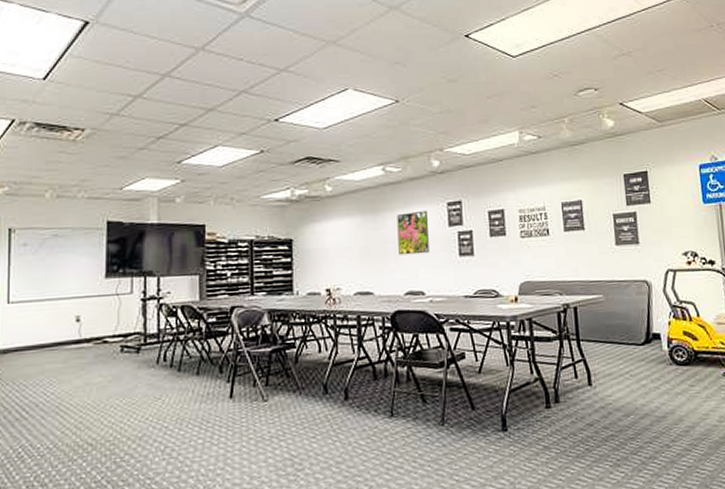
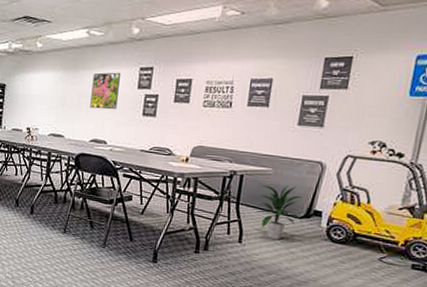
indoor plant: none [596,309,645,375] -> present [255,184,305,241]

